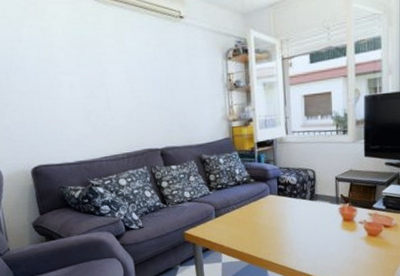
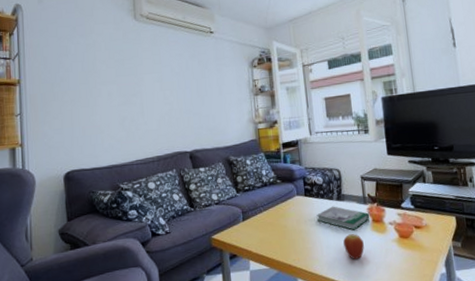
book: none [288,205,341,228] -> present [316,206,370,230]
fruit: none [313,231,333,254] -> present [343,234,364,259]

